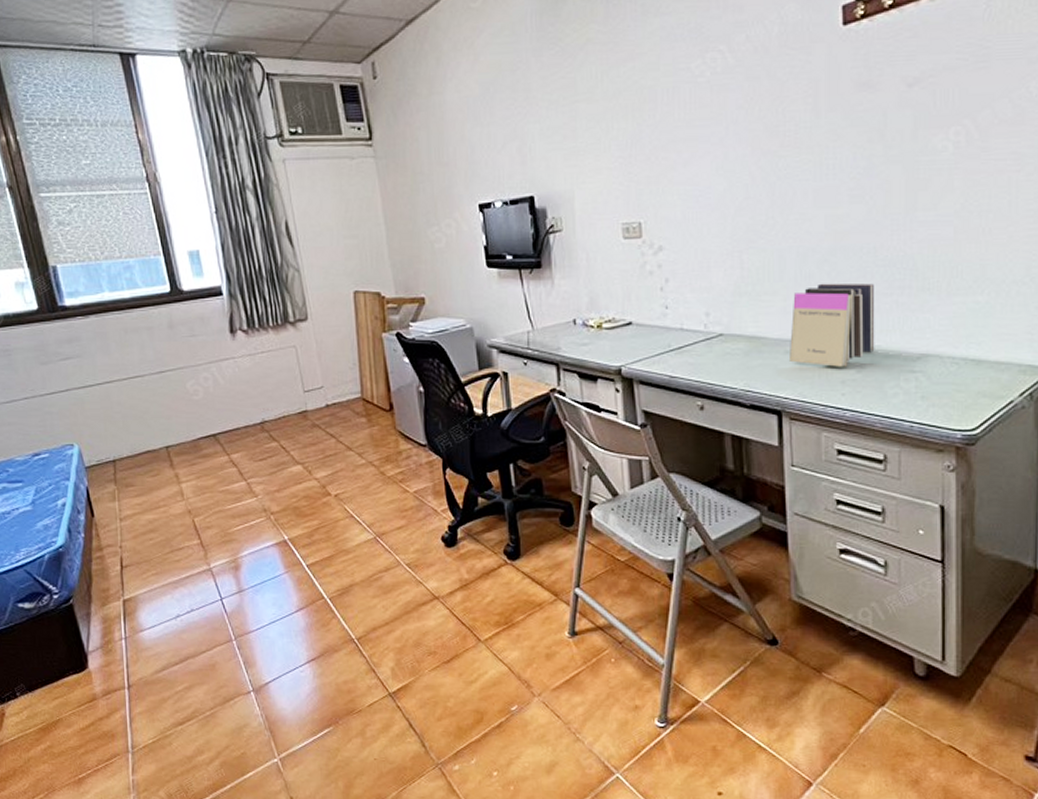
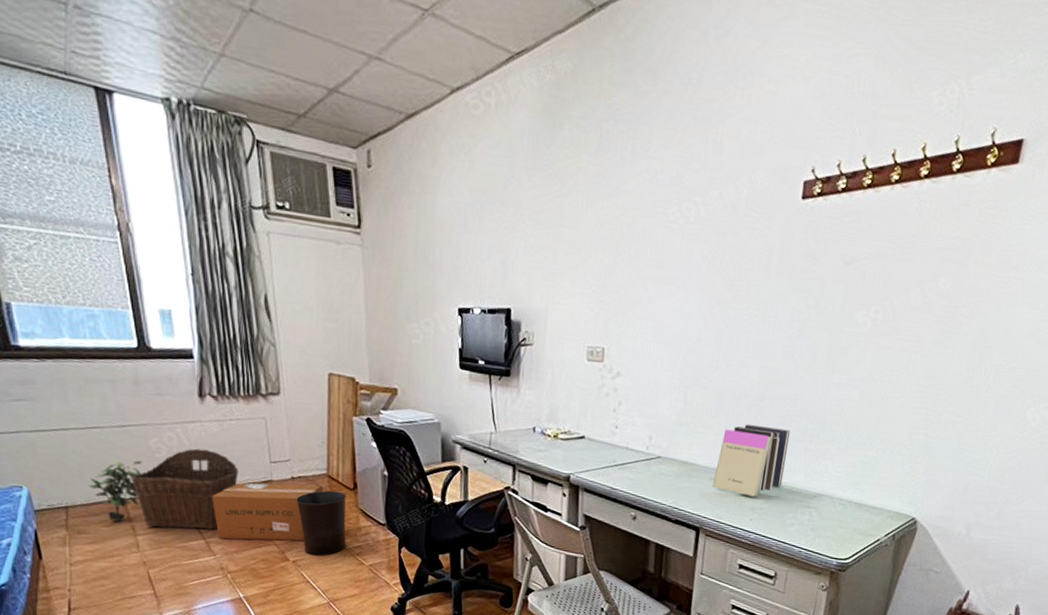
potted plant: none [133,405,181,470] -> present [89,460,142,521]
wicker basket: none [171,386,274,473] -> present [131,448,239,530]
box: none [250,410,359,478] -> present [212,483,323,542]
waste bin: none [333,414,387,487] -> present [296,490,347,556]

